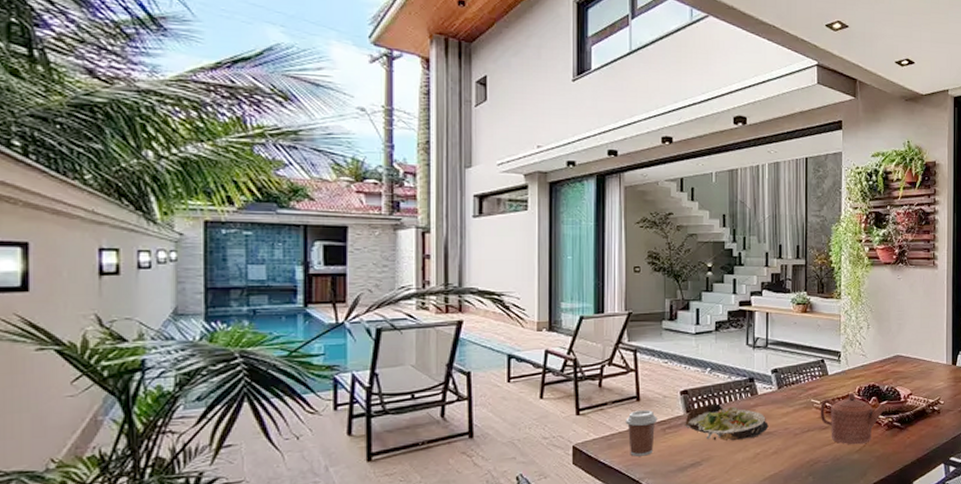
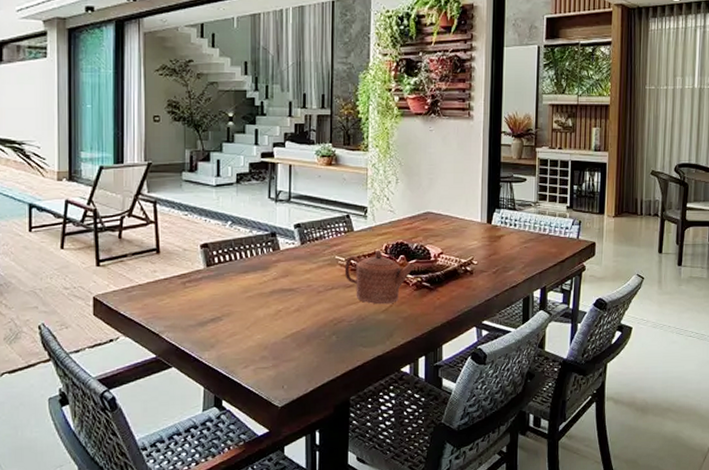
coffee cup: present [626,409,658,457] -> none [145,262,177,310]
salad plate: present [685,403,769,441] -> none [205,258,291,297]

